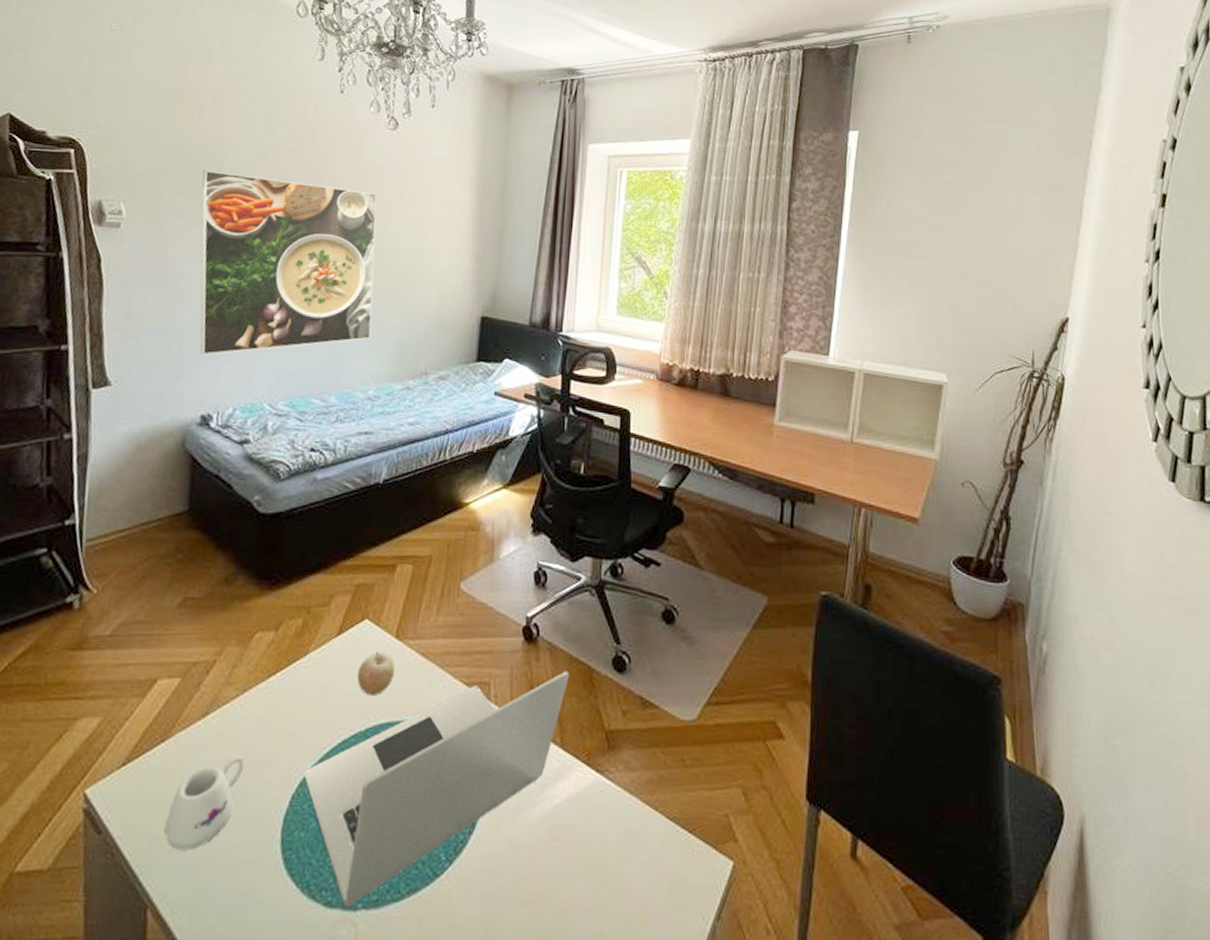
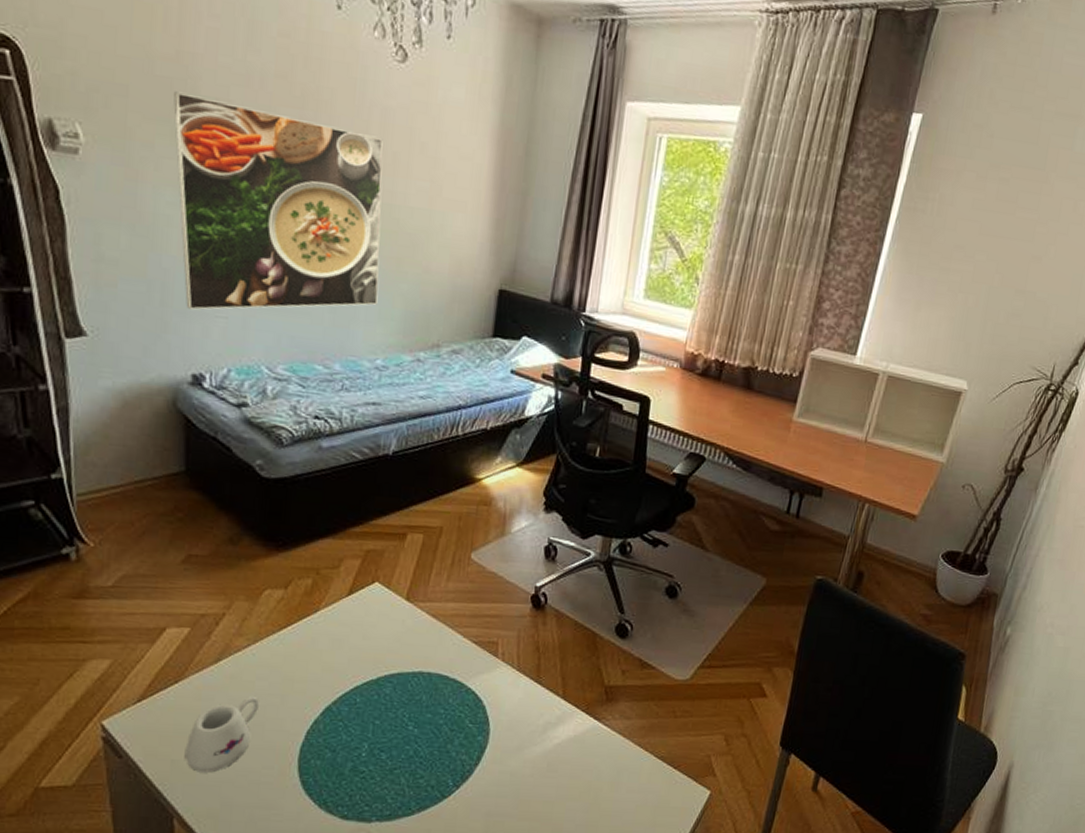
laptop: present [303,671,570,908] -> none [317,634,575,820]
fruit: present [356,651,395,695] -> none [368,611,405,649]

